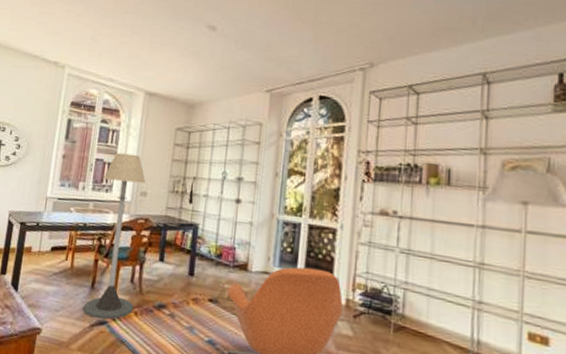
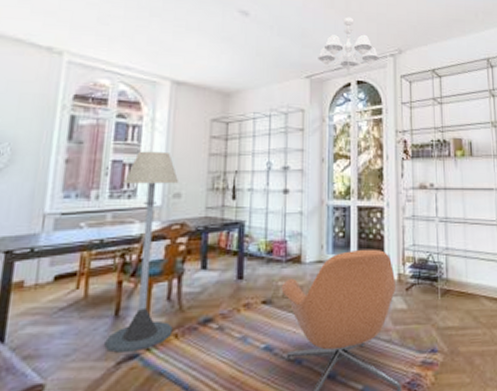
chandelier: none [280,28,347,88] -> present [318,17,380,73]

